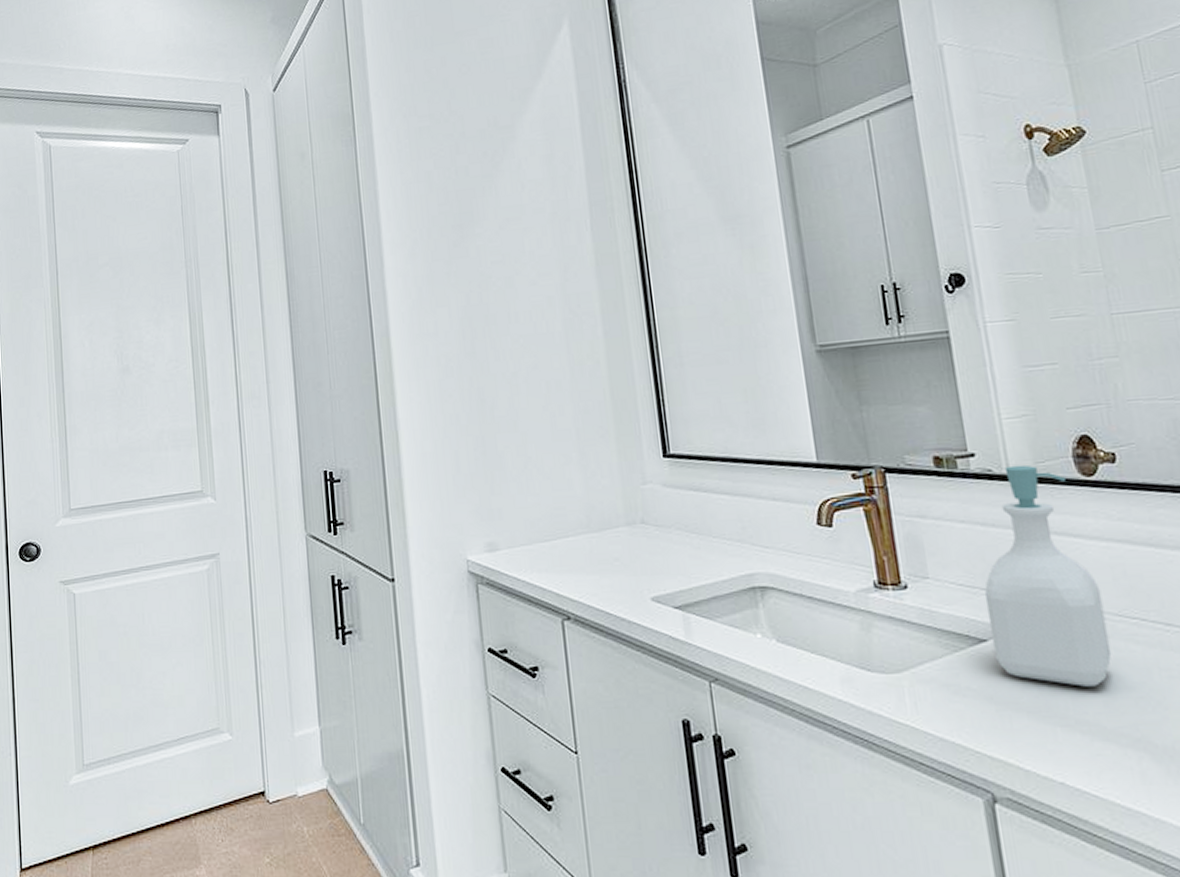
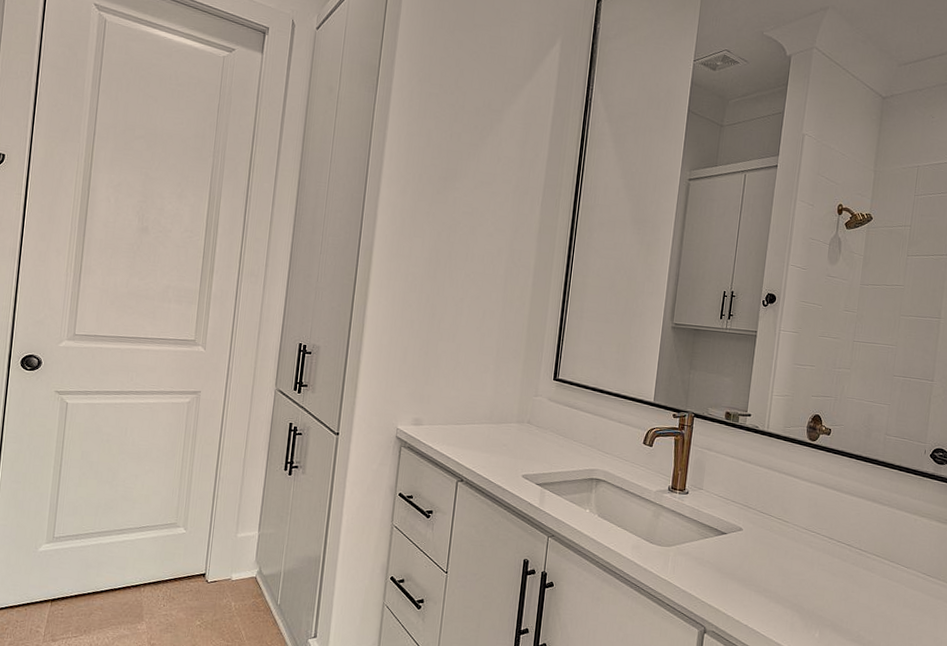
soap bottle: present [984,464,1112,687] -> none [728,426,800,570]

